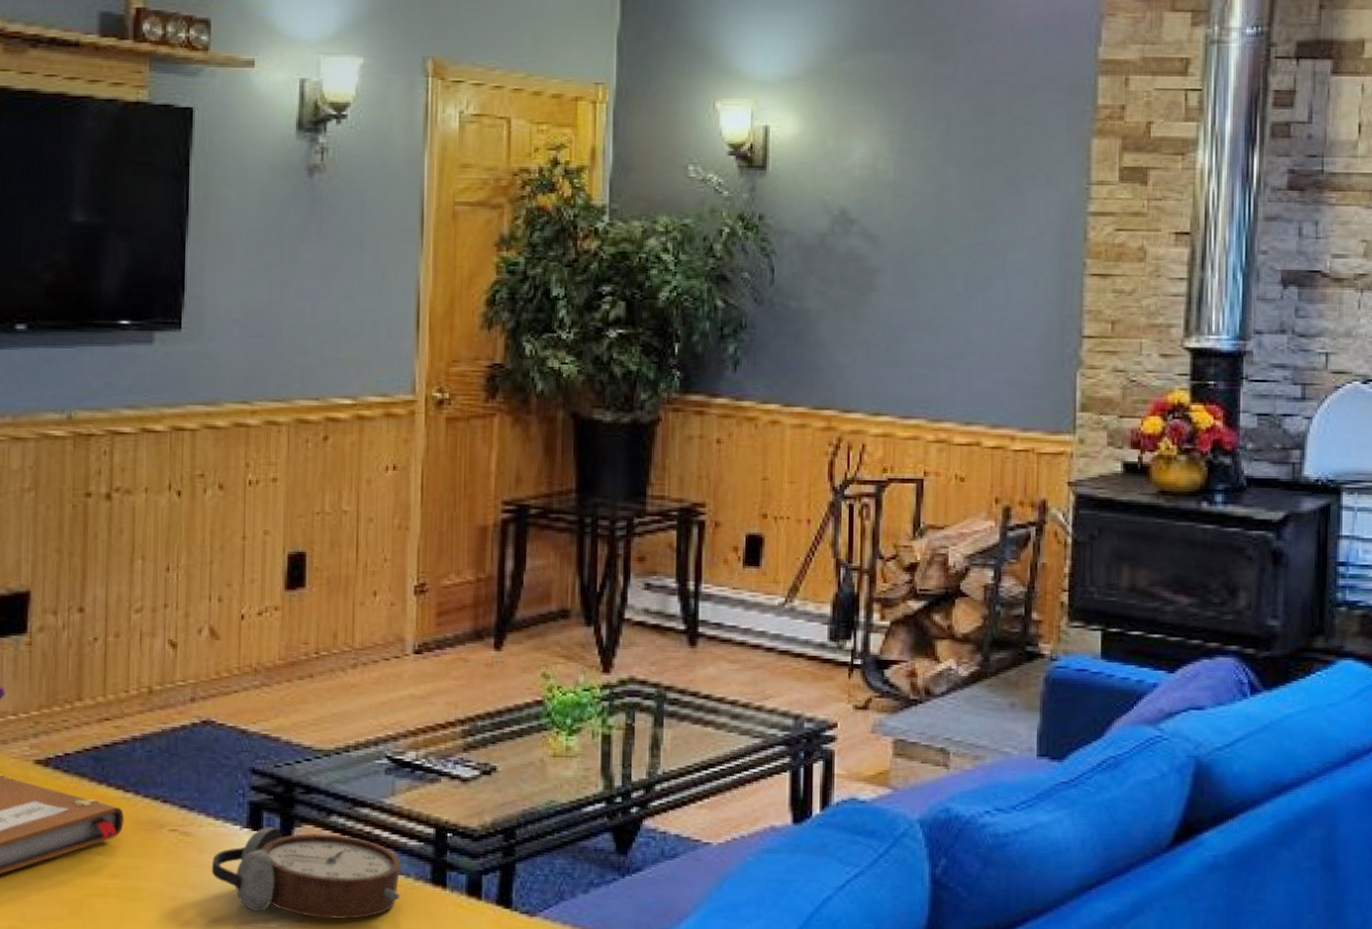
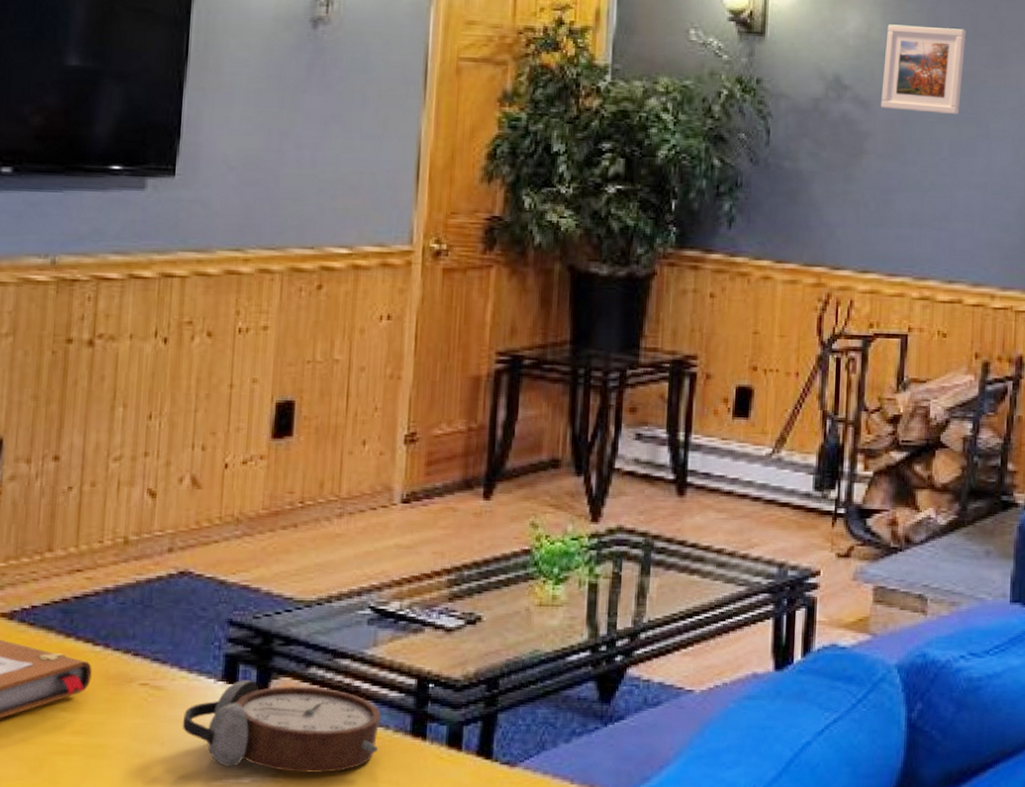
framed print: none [890,153,979,247] -> present [881,24,966,115]

